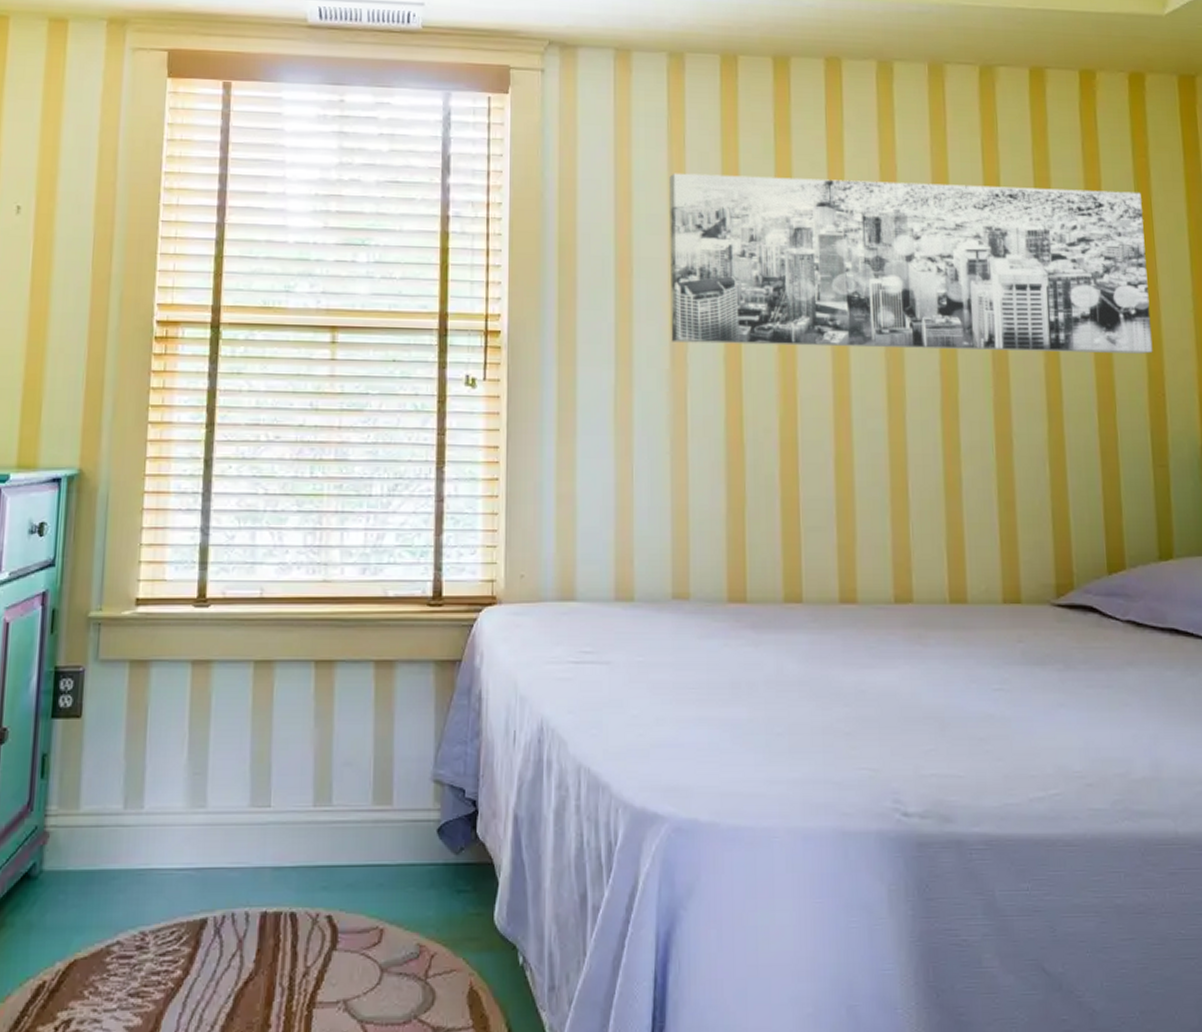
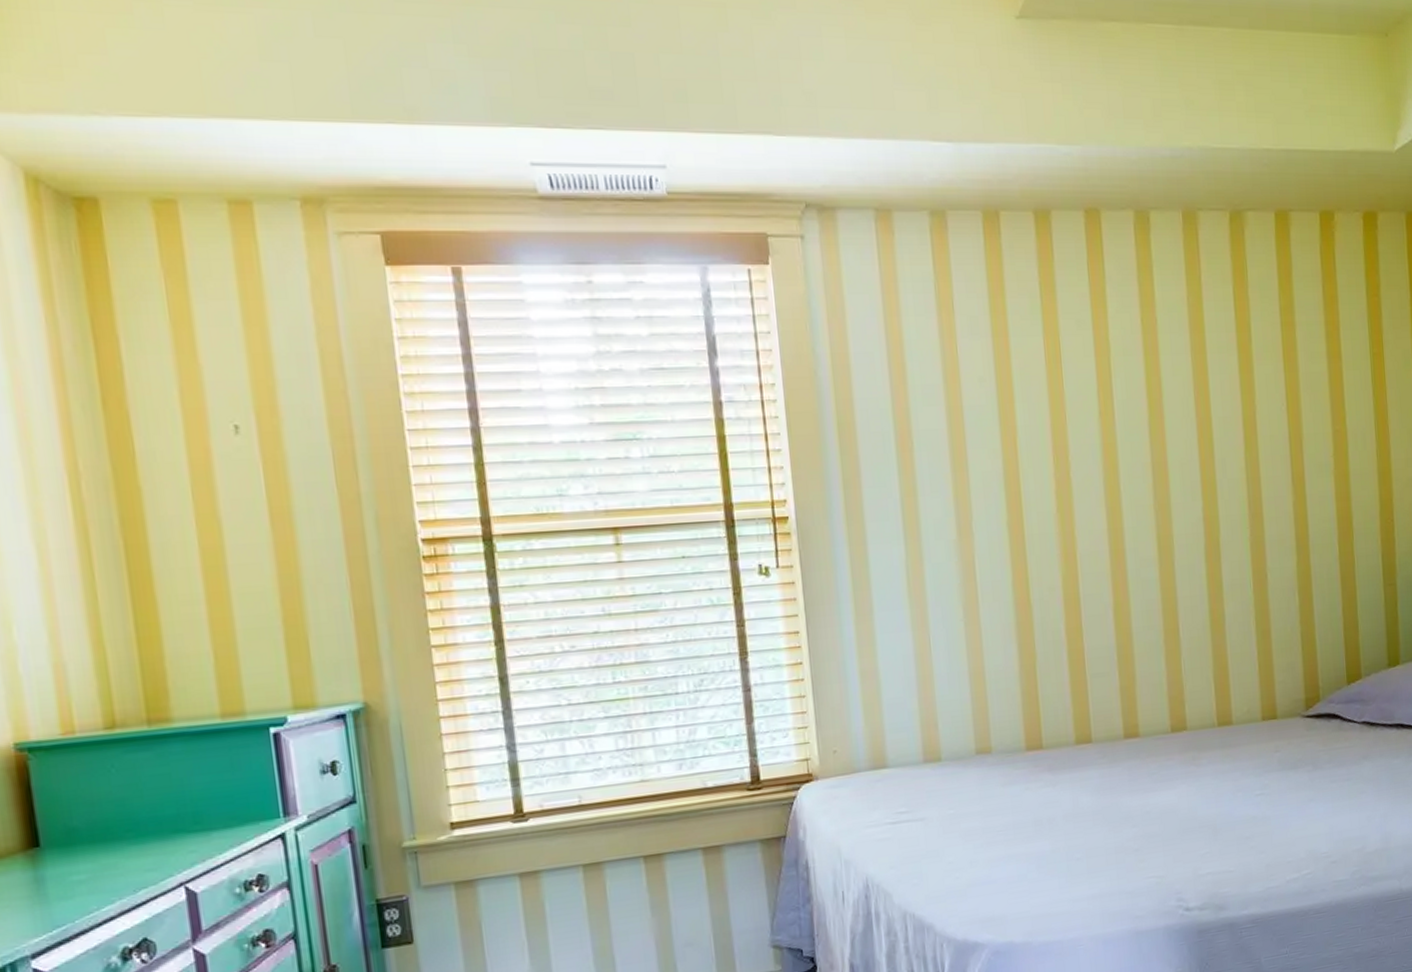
wall art: present [669,173,1153,354] -> none [941,331,1384,513]

